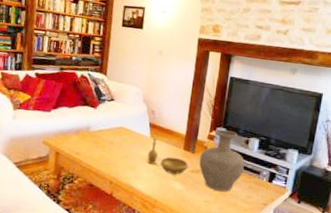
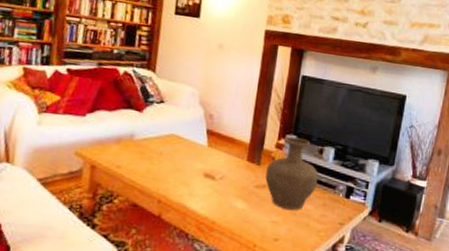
decorative bowl: present [147,137,189,175] -> none [204,146,253,191]

